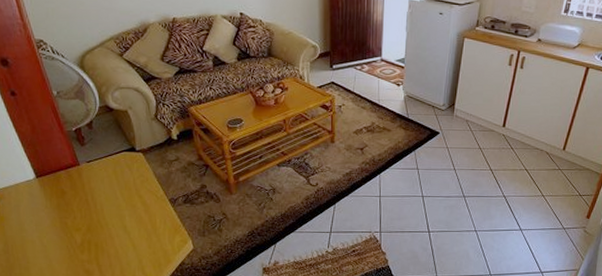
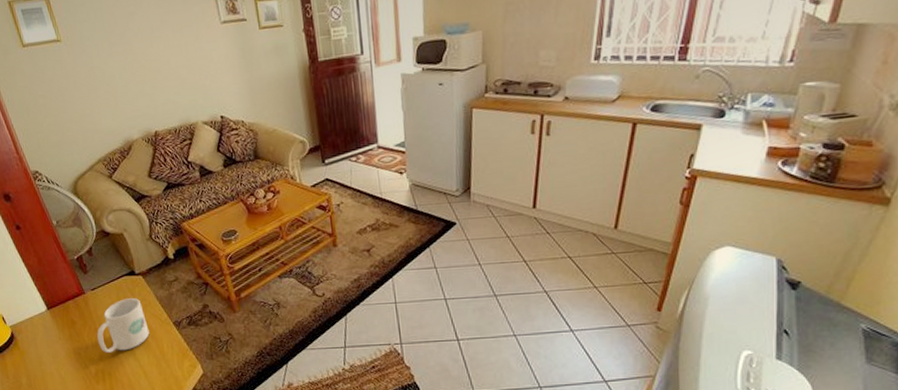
mug: none [88,173,143,224] -> present [97,298,150,353]

